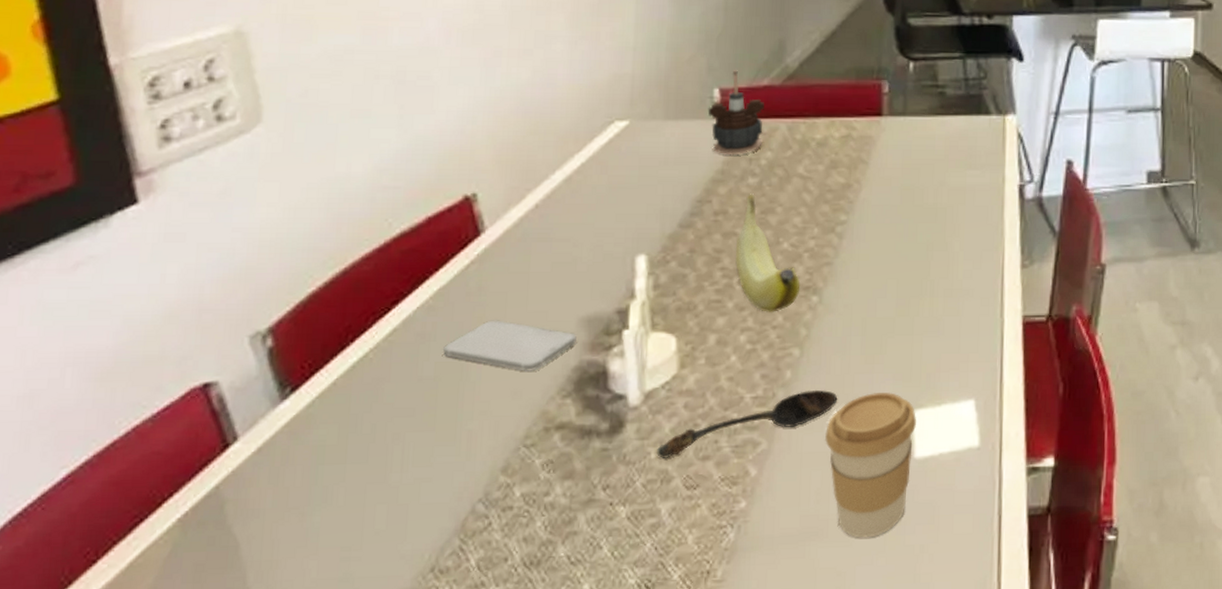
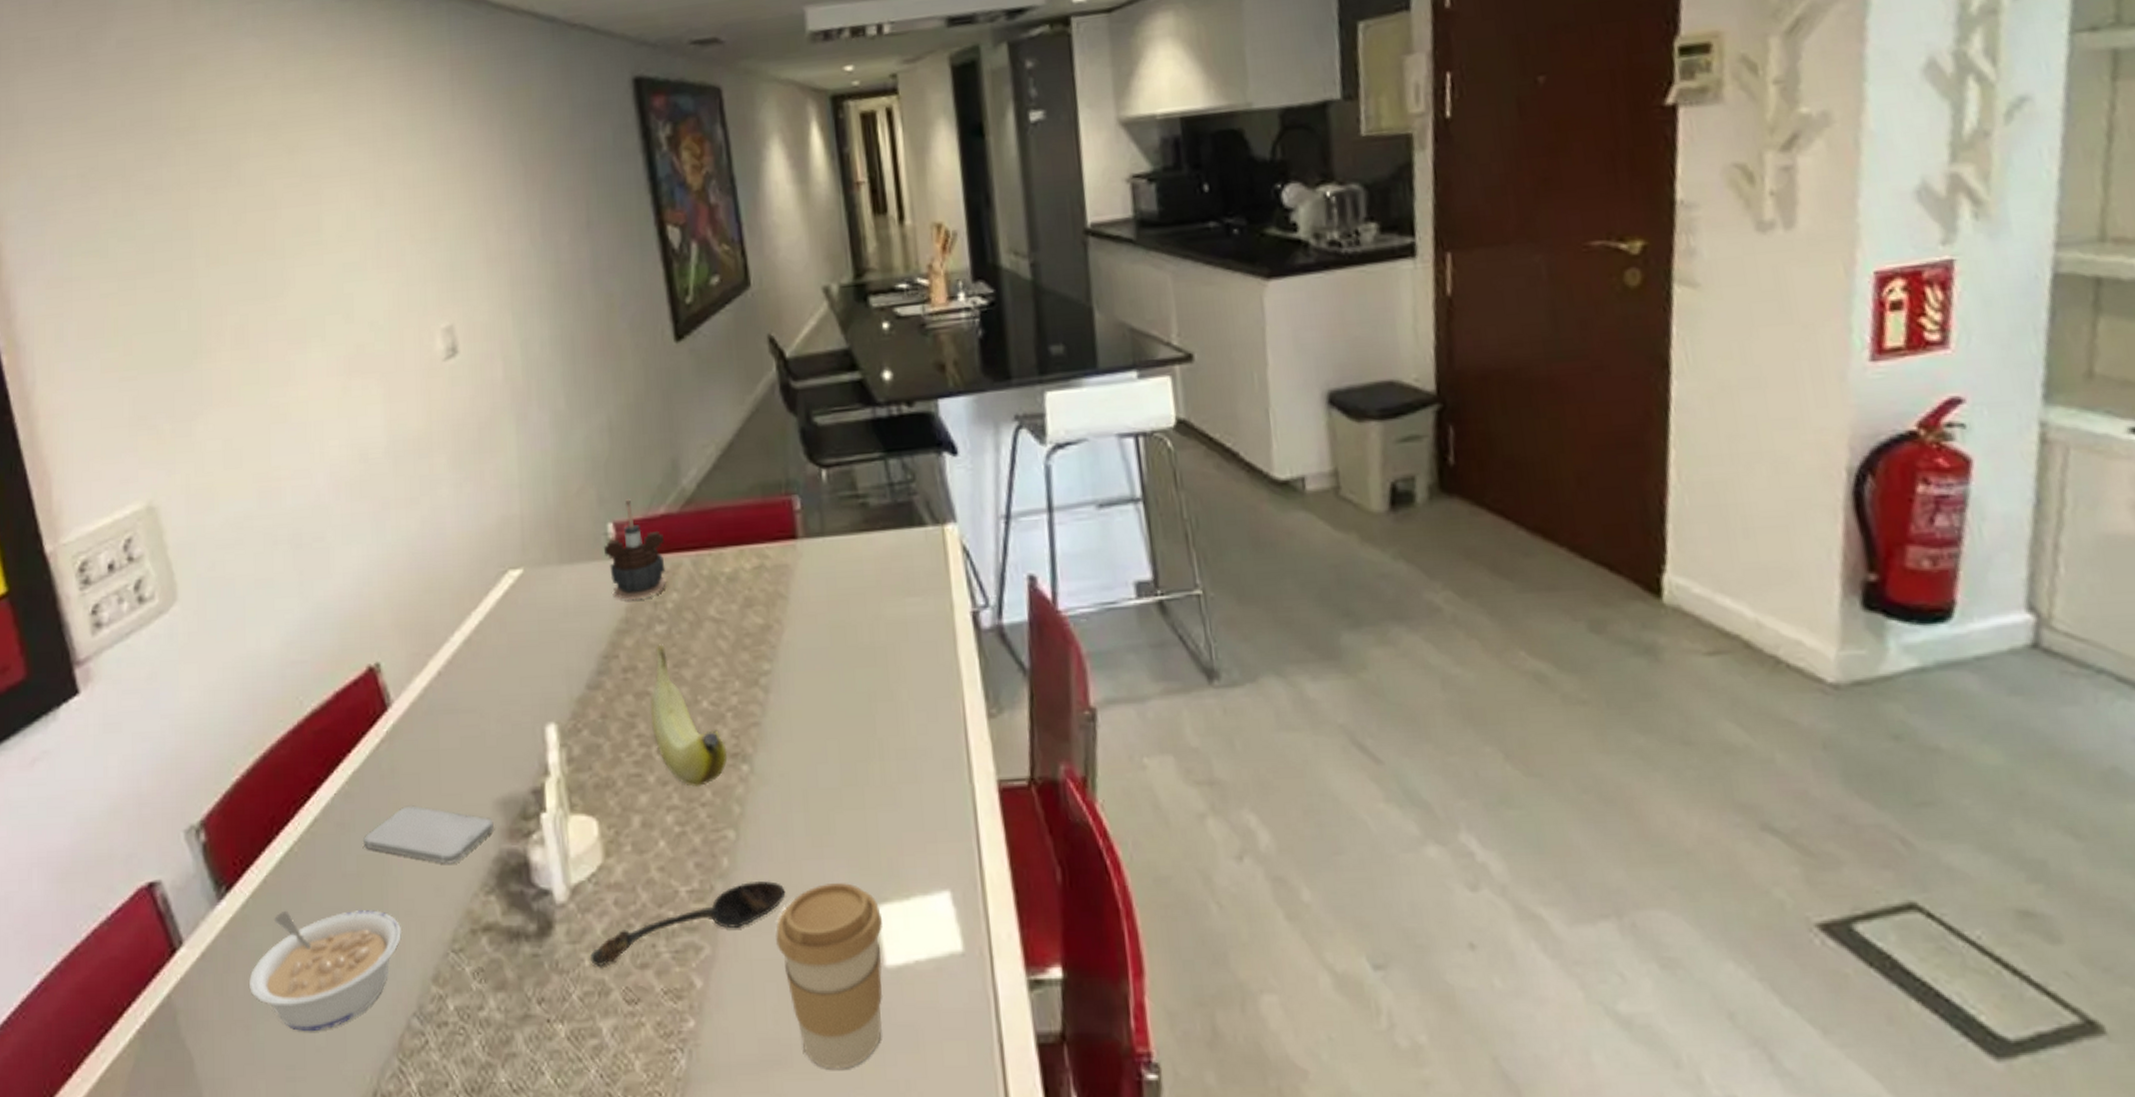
legume: none [307,409,475,518] -> present [248,909,403,1032]

